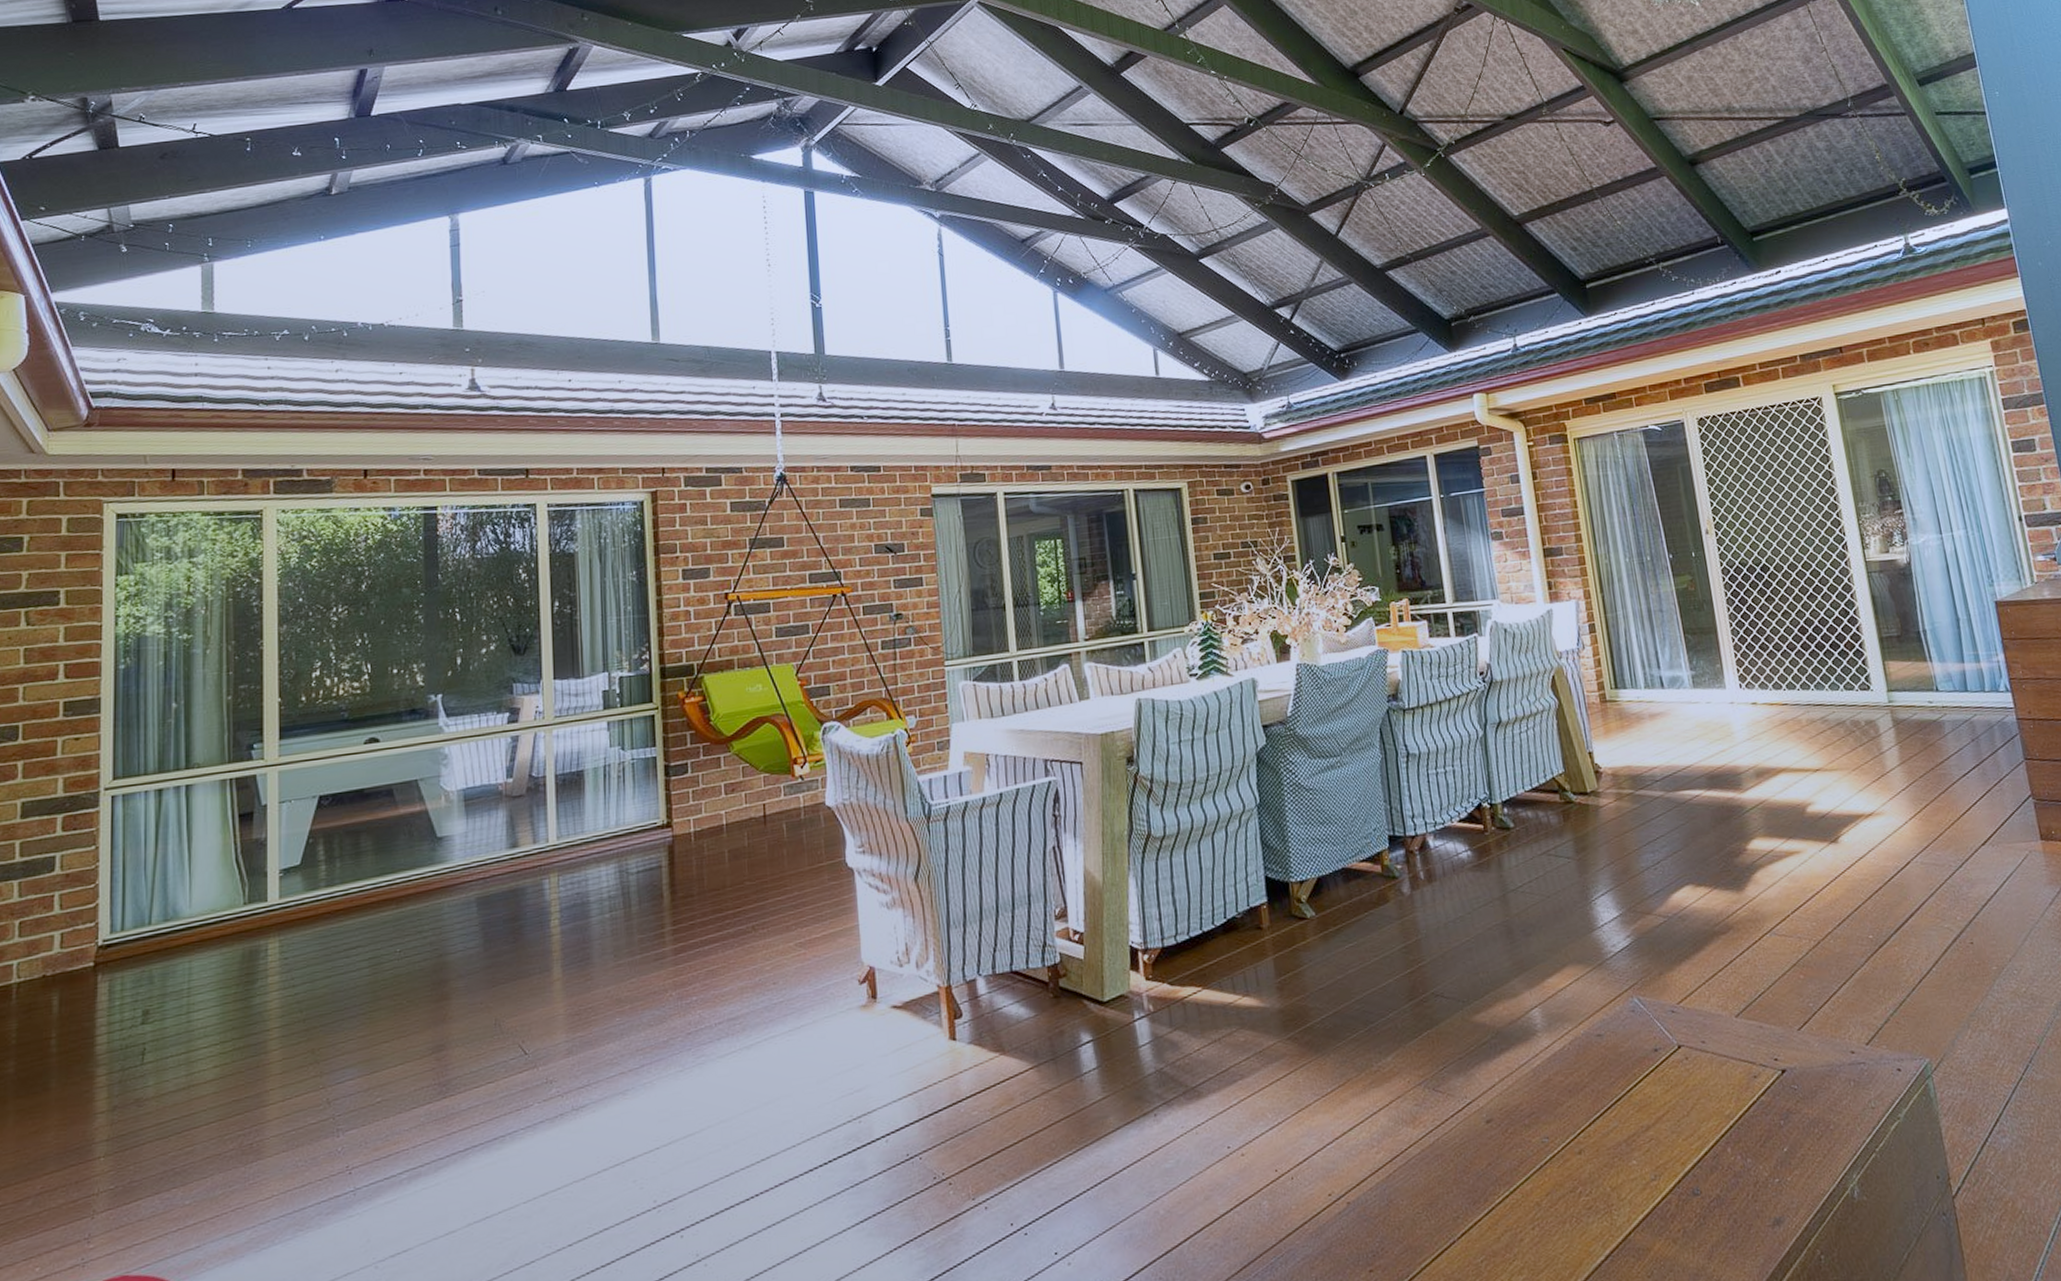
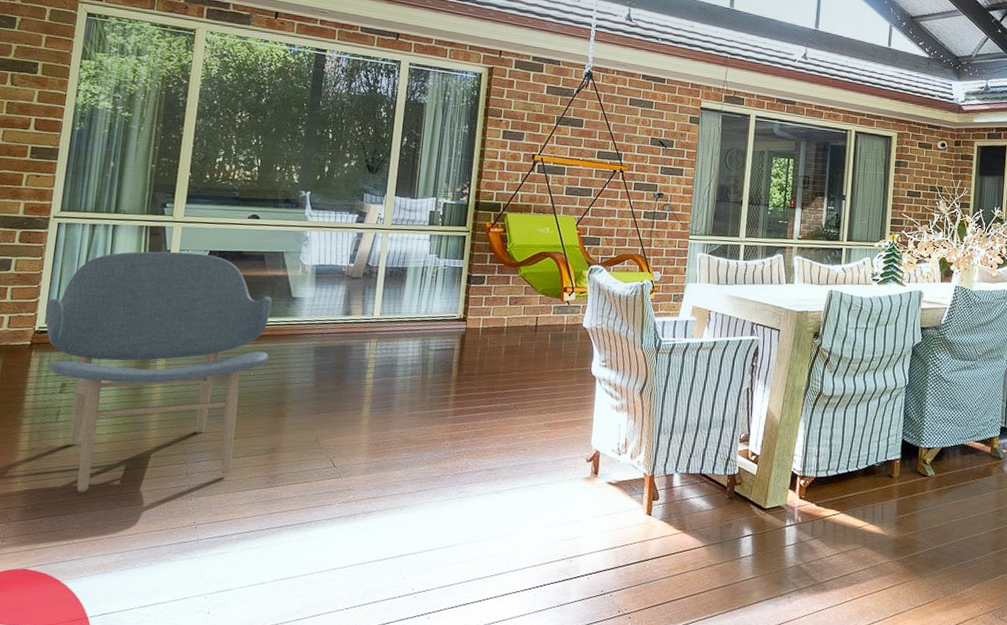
lounge chair: none [110,801,417,1155] -> present [45,251,272,492]

